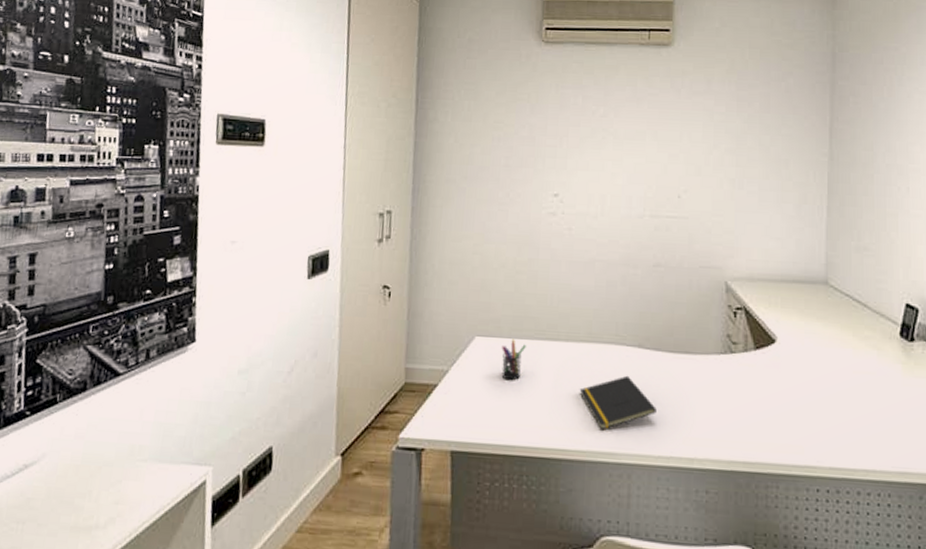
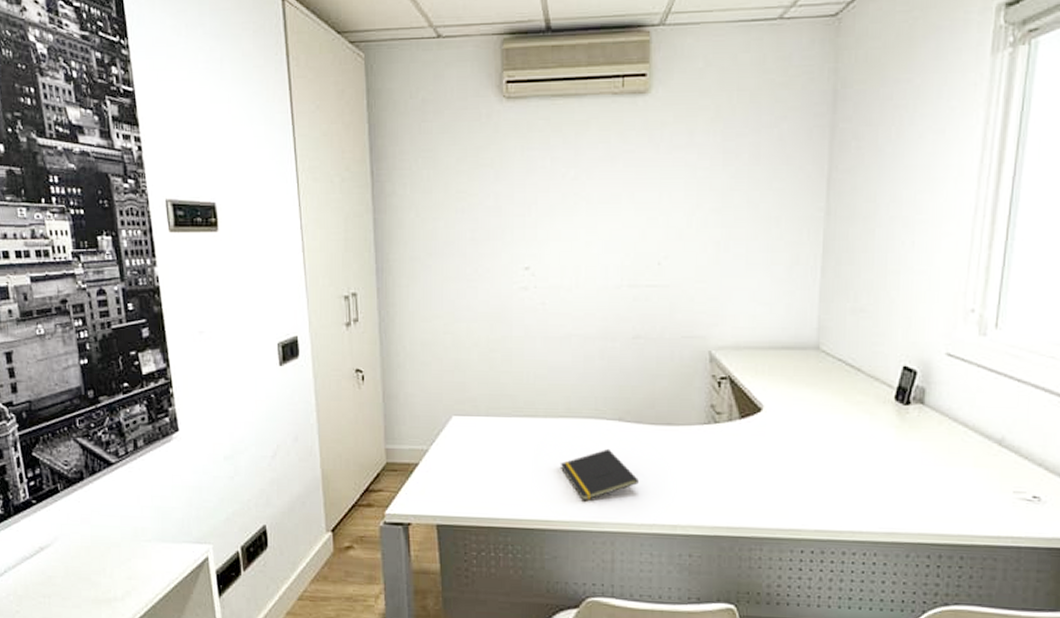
pen holder: present [501,339,526,381] -> none [480,417,504,458]

